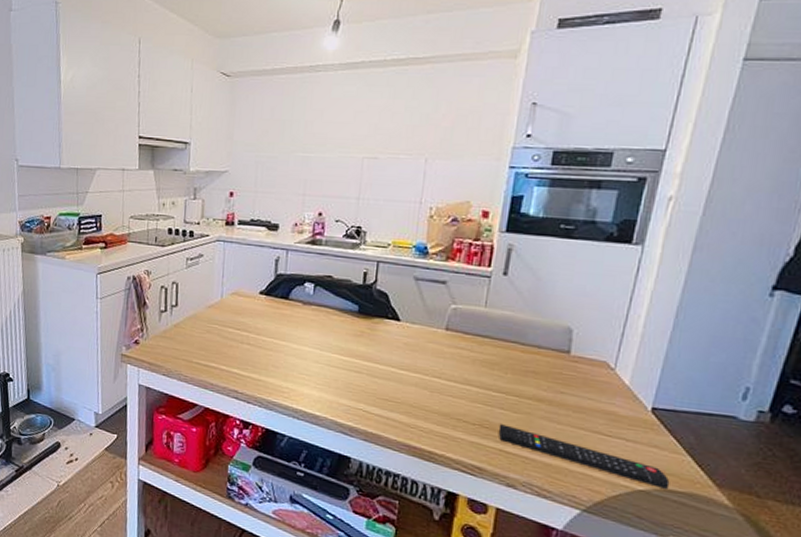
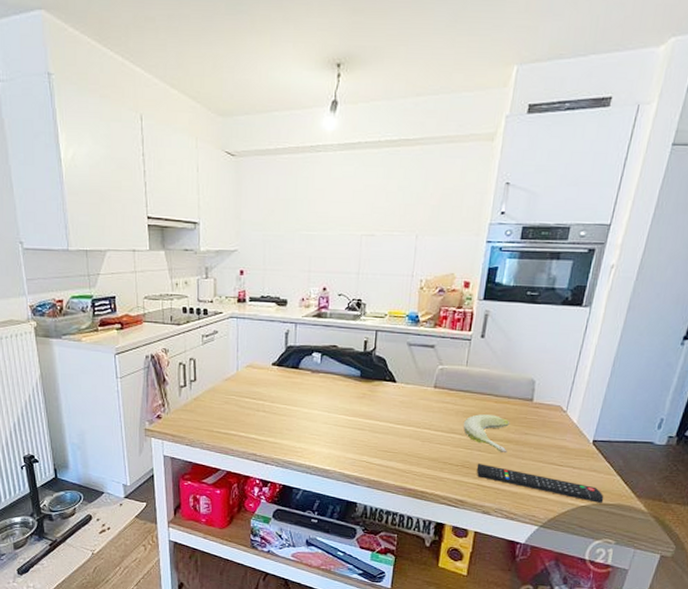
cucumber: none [481,364,541,415] -> present [463,414,510,454]

